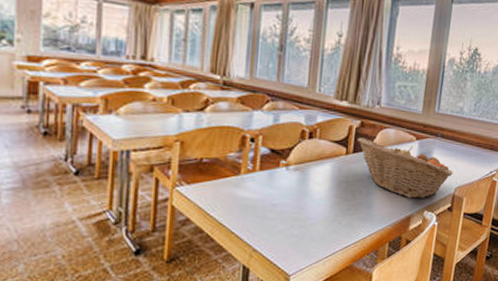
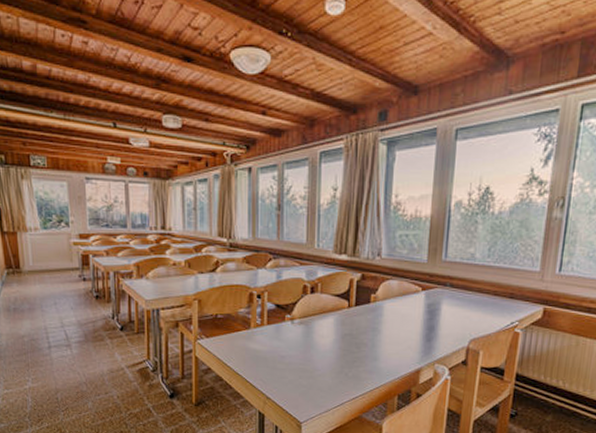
fruit basket: present [357,137,453,199] -> none [359,290,466,352]

